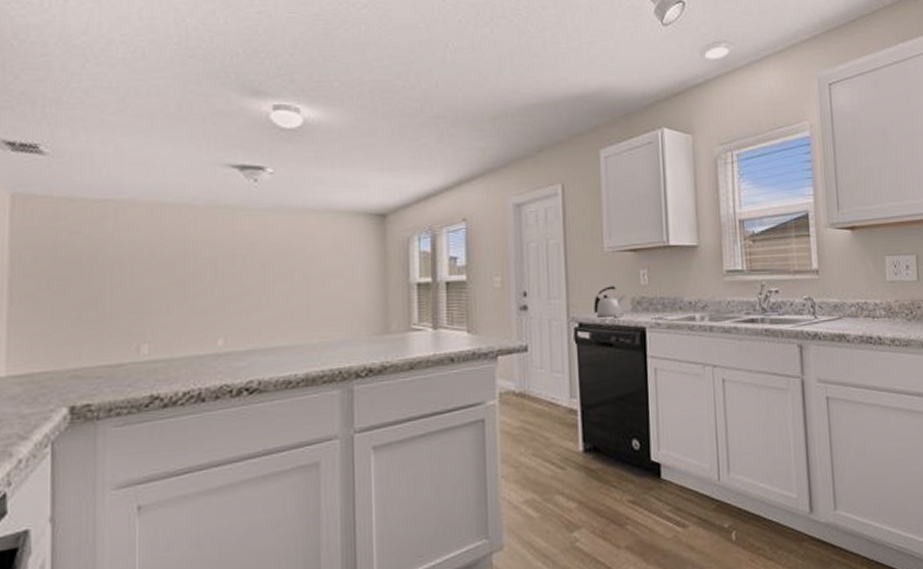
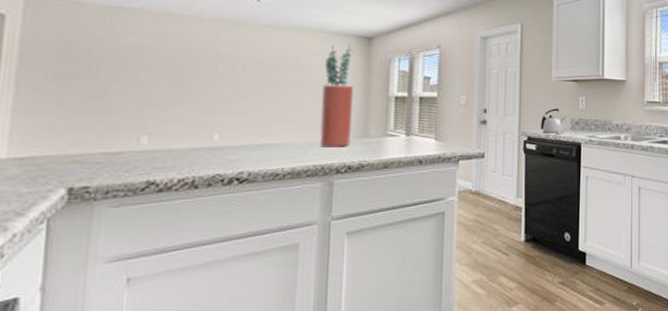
vase: none [334,224,370,348] -> present [320,45,354,147]

